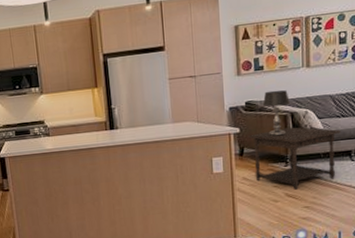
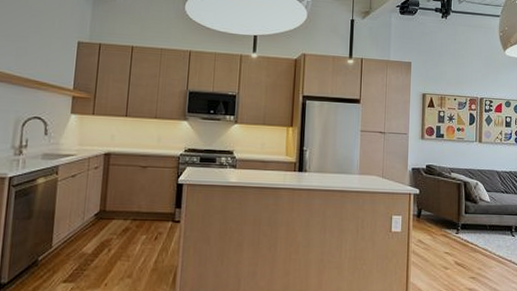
side table: present [248,127,341,190] -> none [426,195,504,259]
table lamp: present [263,90,290,137] -> none [441,158,464,203]

